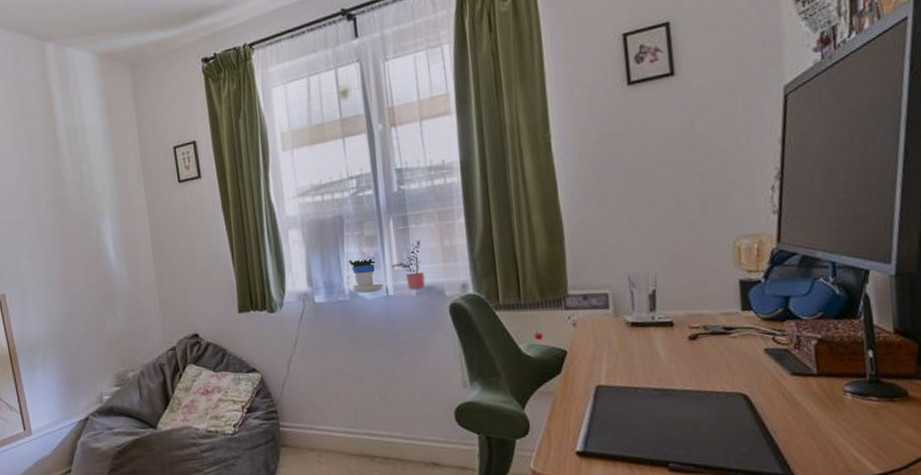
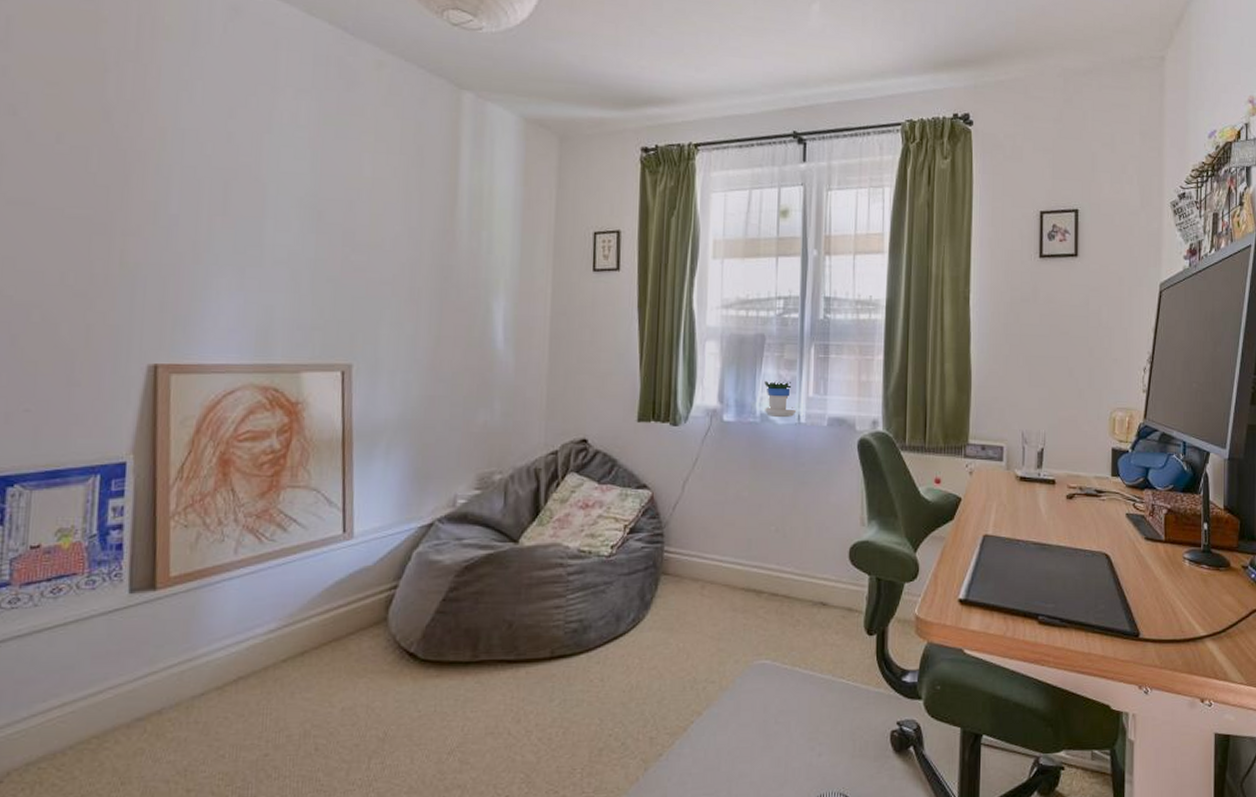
potted plant: present [390,240,426,290] -> none [806,371,839,421]

